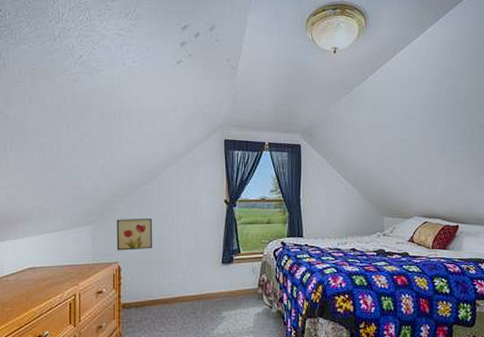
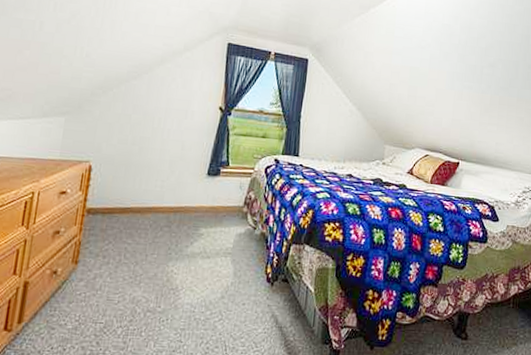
wall art: present [116,219,153,251] -> none [90,113,136,151]

